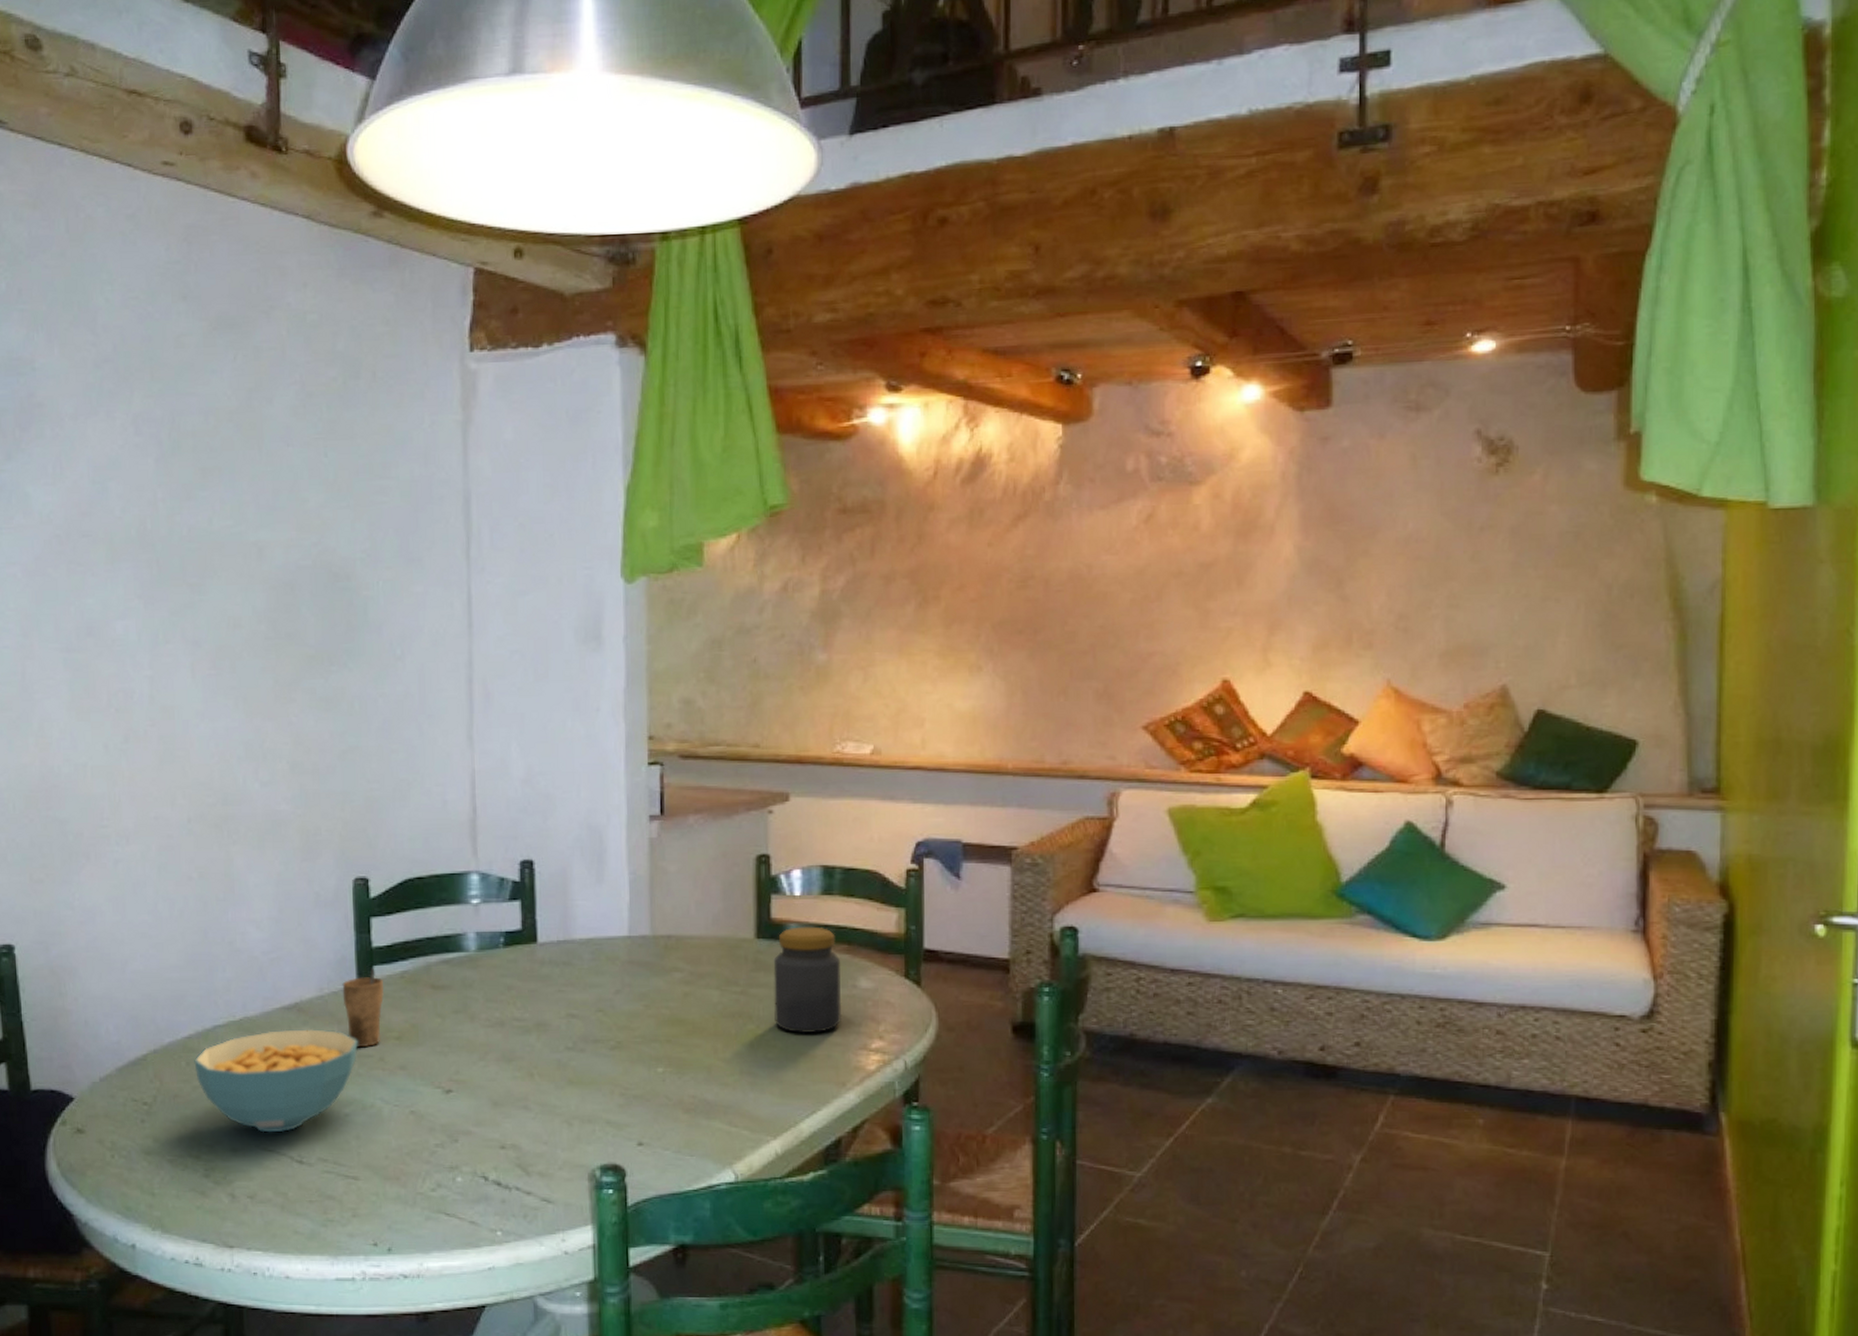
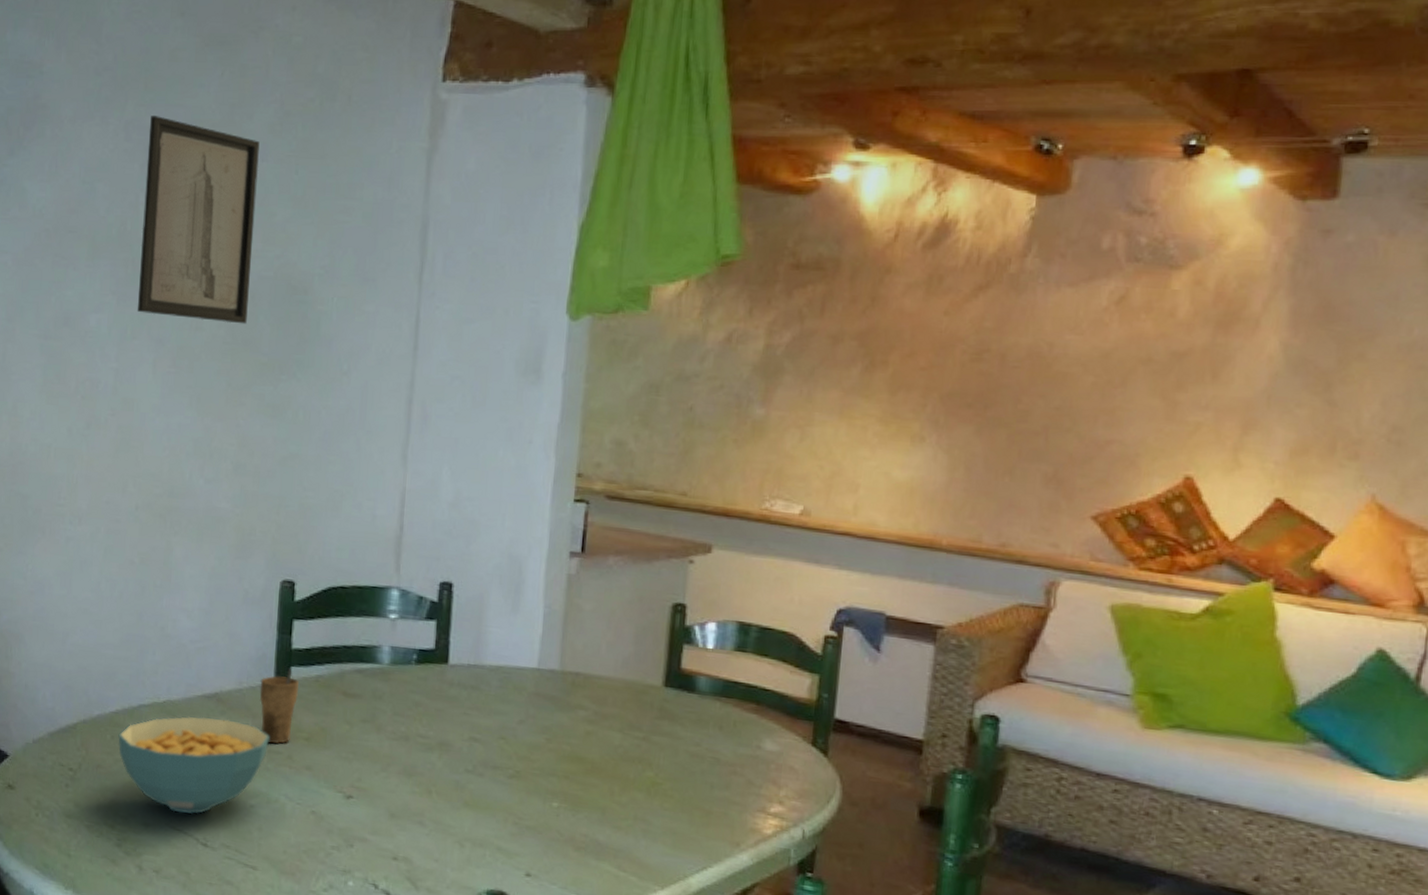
wall art: none [161,406,289,618] -> present [137,116,260,325]
jar: present [773,926,842,1034] -> none [674,680,747,789]

